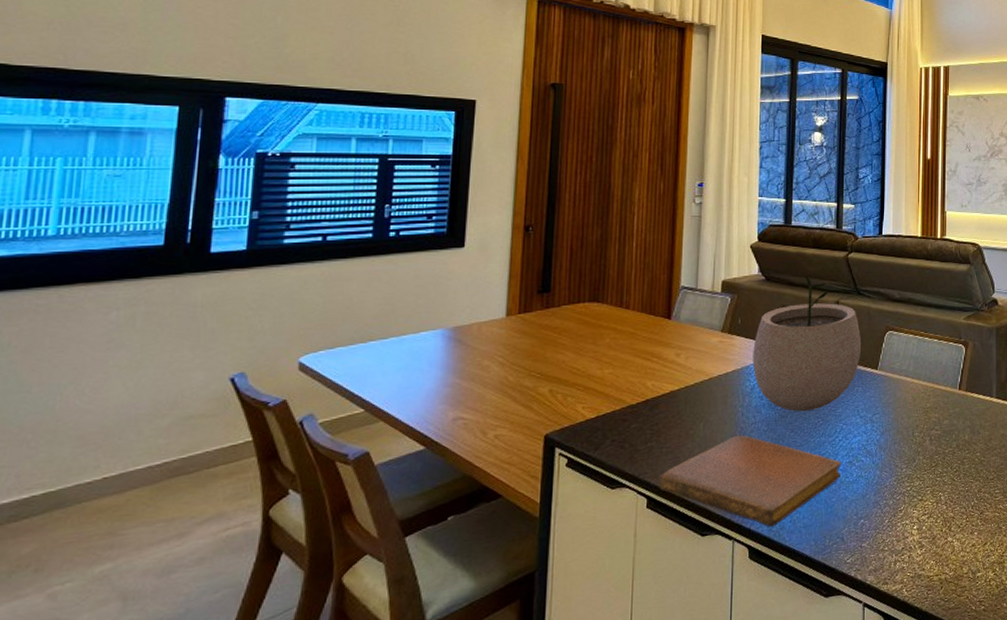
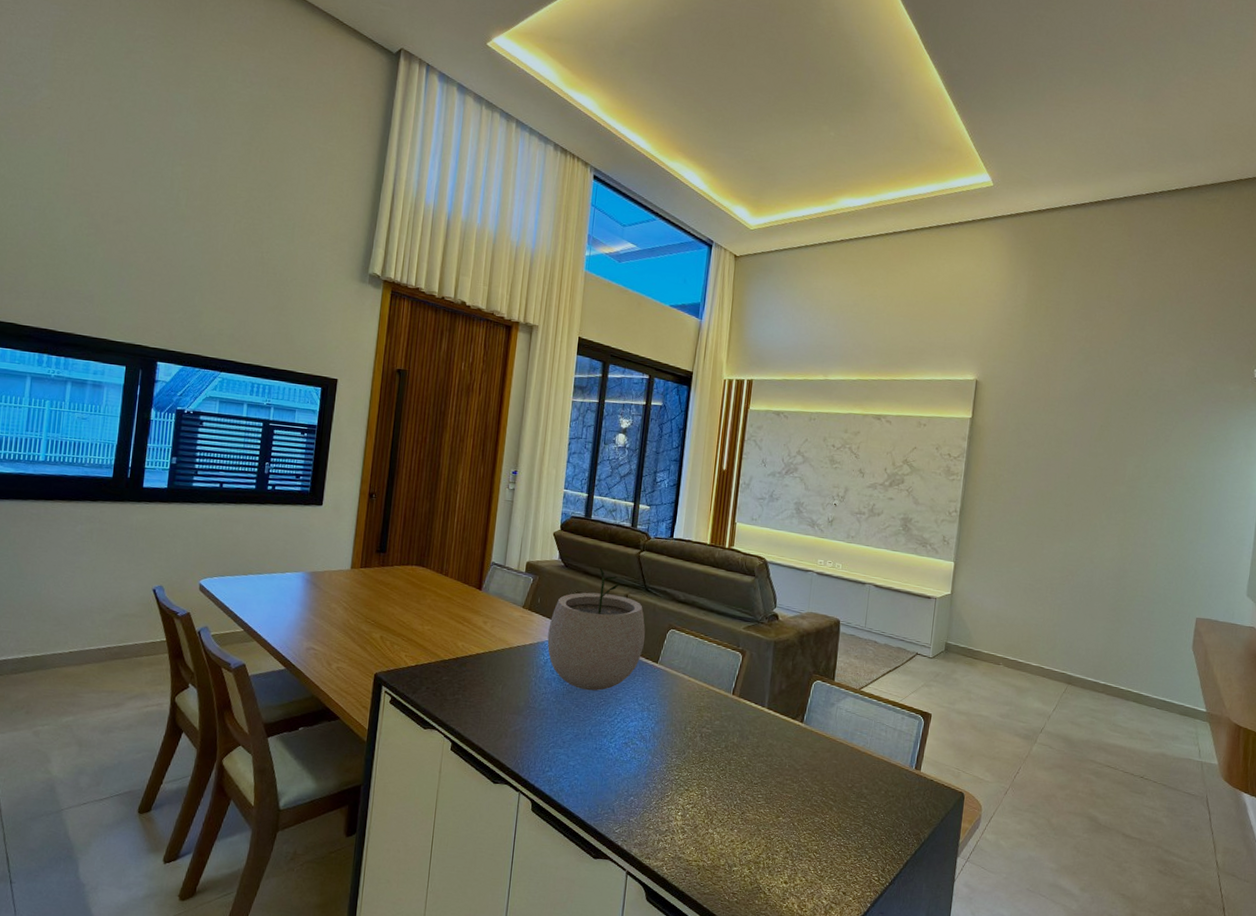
notebook: present [659,435,842,528] -> none [461,701,618,788]

